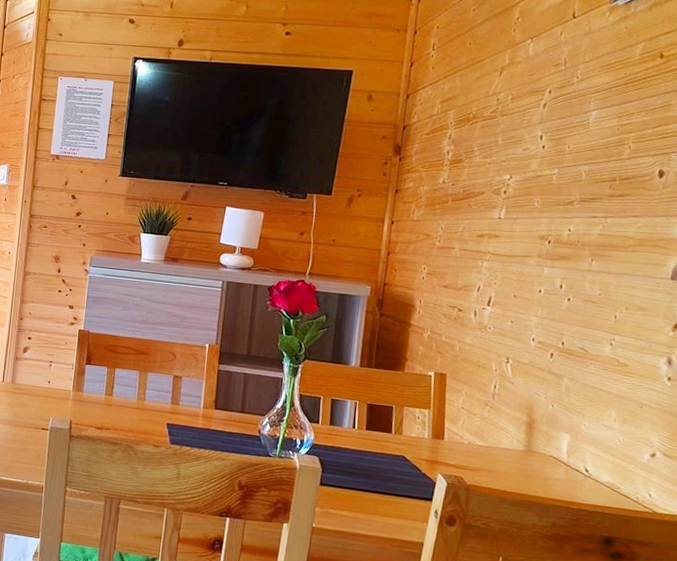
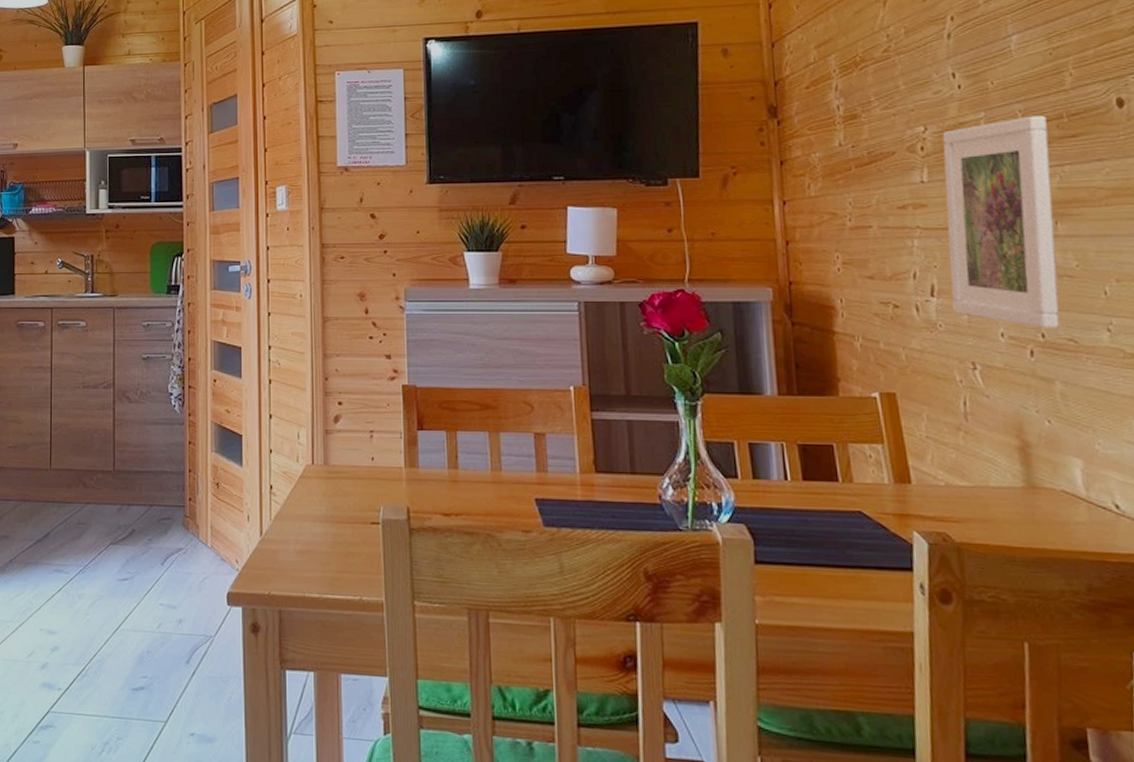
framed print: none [500,176,604,340] -> present [942,115,1060,329]

